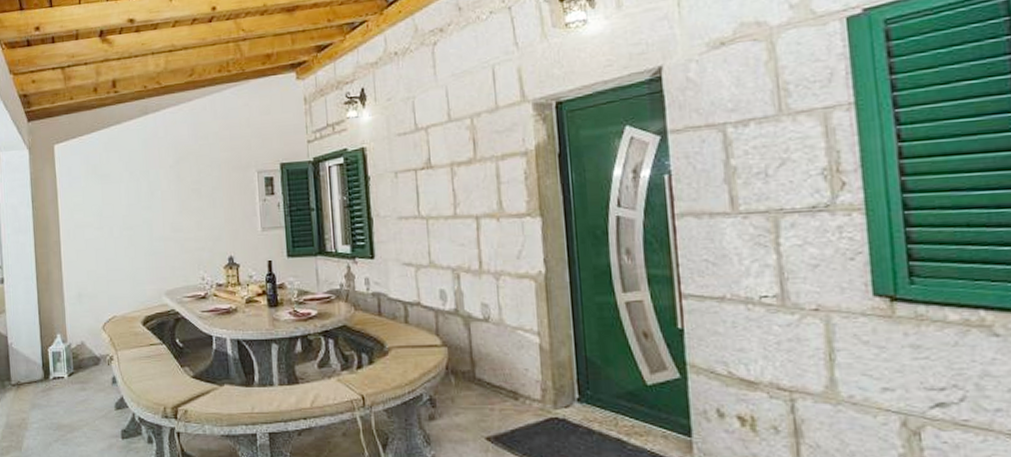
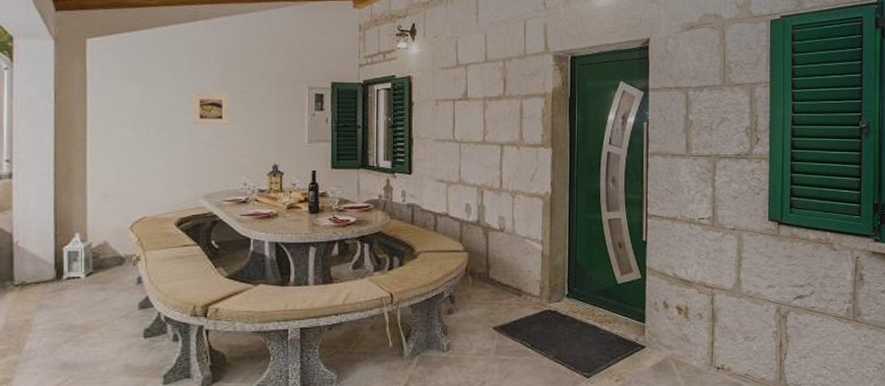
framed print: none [148,186,184,220] -> present [192,92,230,124]

